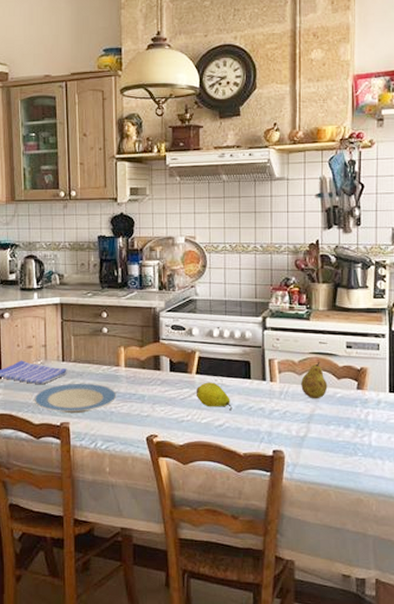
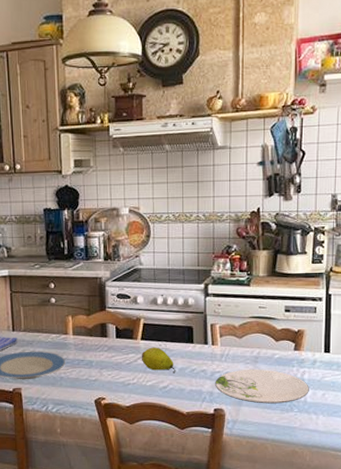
plate: none [274,409,374,446] -> present [215,369,309,404]
fruit: present [301,361,328,399] -> none [241,325,266,361]

